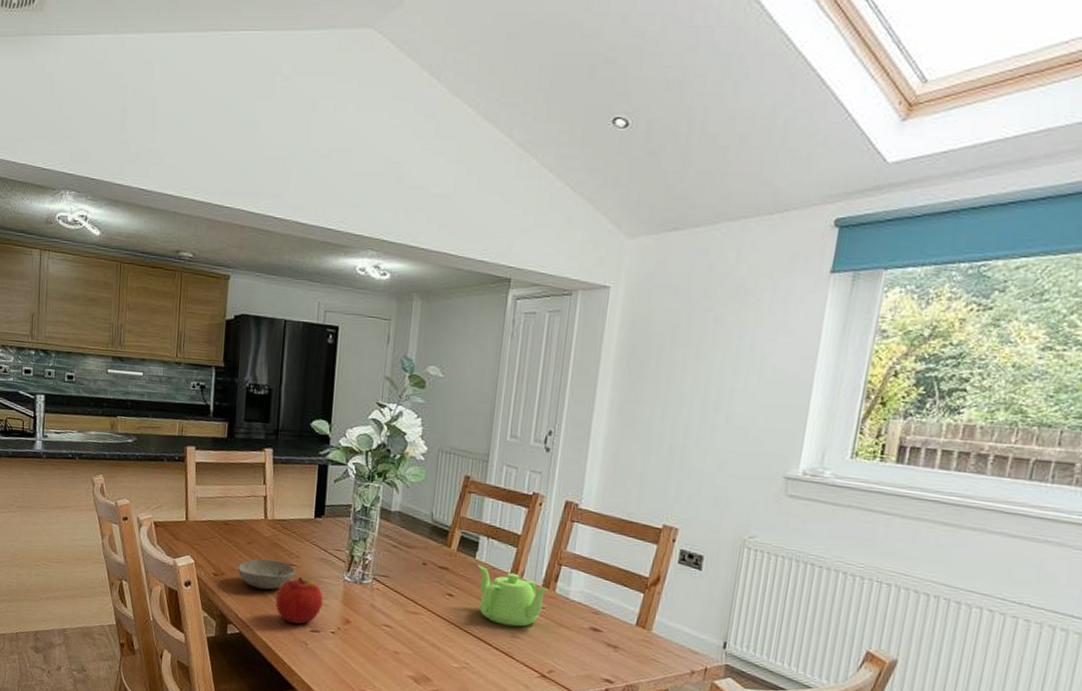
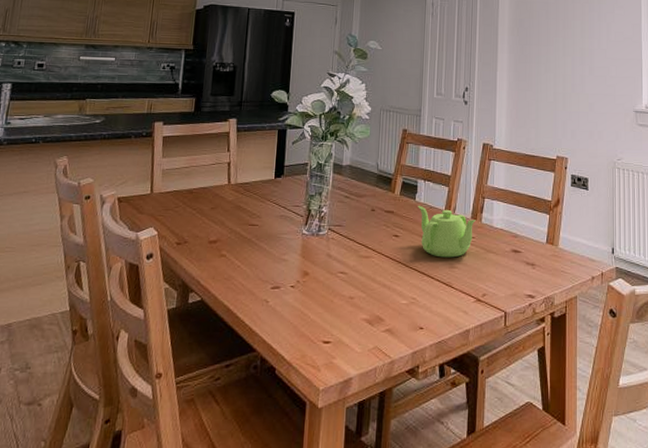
bowl: present [237,558,295,590] -> none [200,222,257,252]
apple: present [275,577,323,624] -> none [237,236,283,283]

